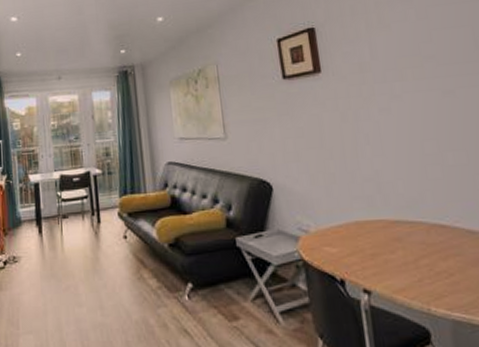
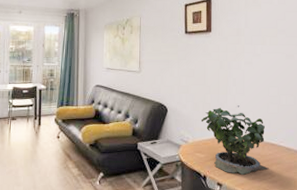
potted plant: none [324,172,443,275] -> present [201,105,269,175]

